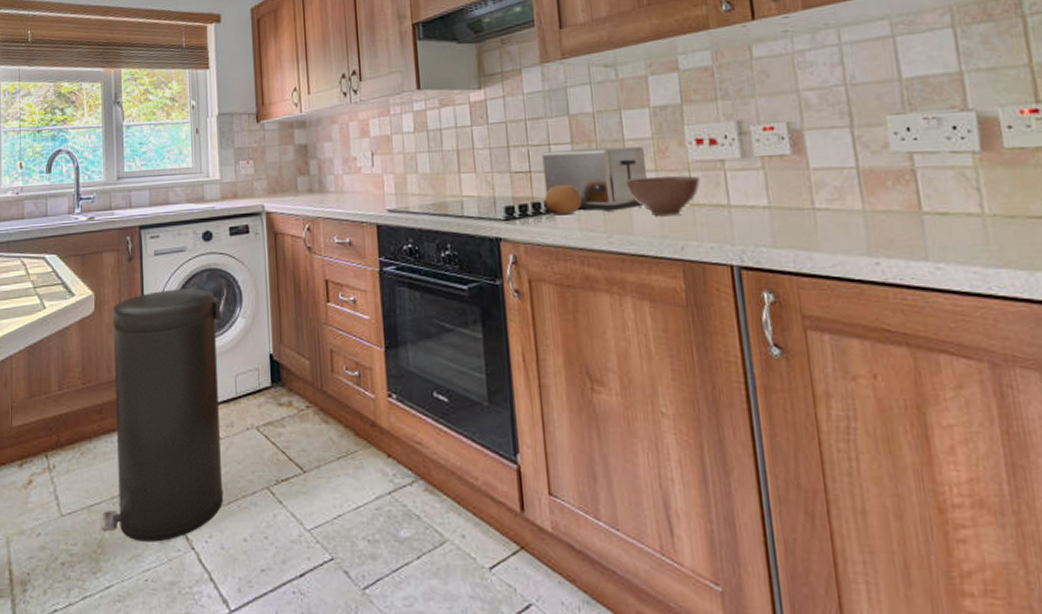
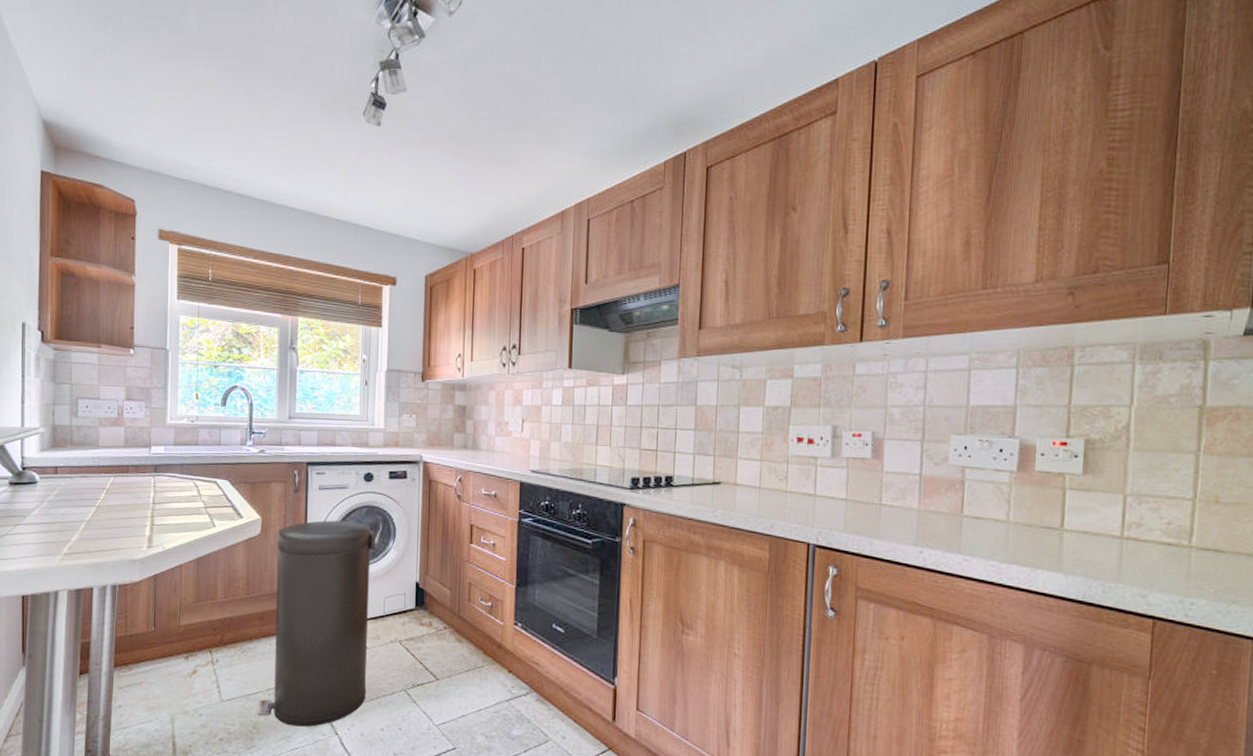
toaster: present [542,146,648,212] -> none [667,435,755,491]
fruit: present [544,184,583,215] -> none [665,464,697,490]
bowl: present [625,175,701,217] -> none [734,464,796,499]

